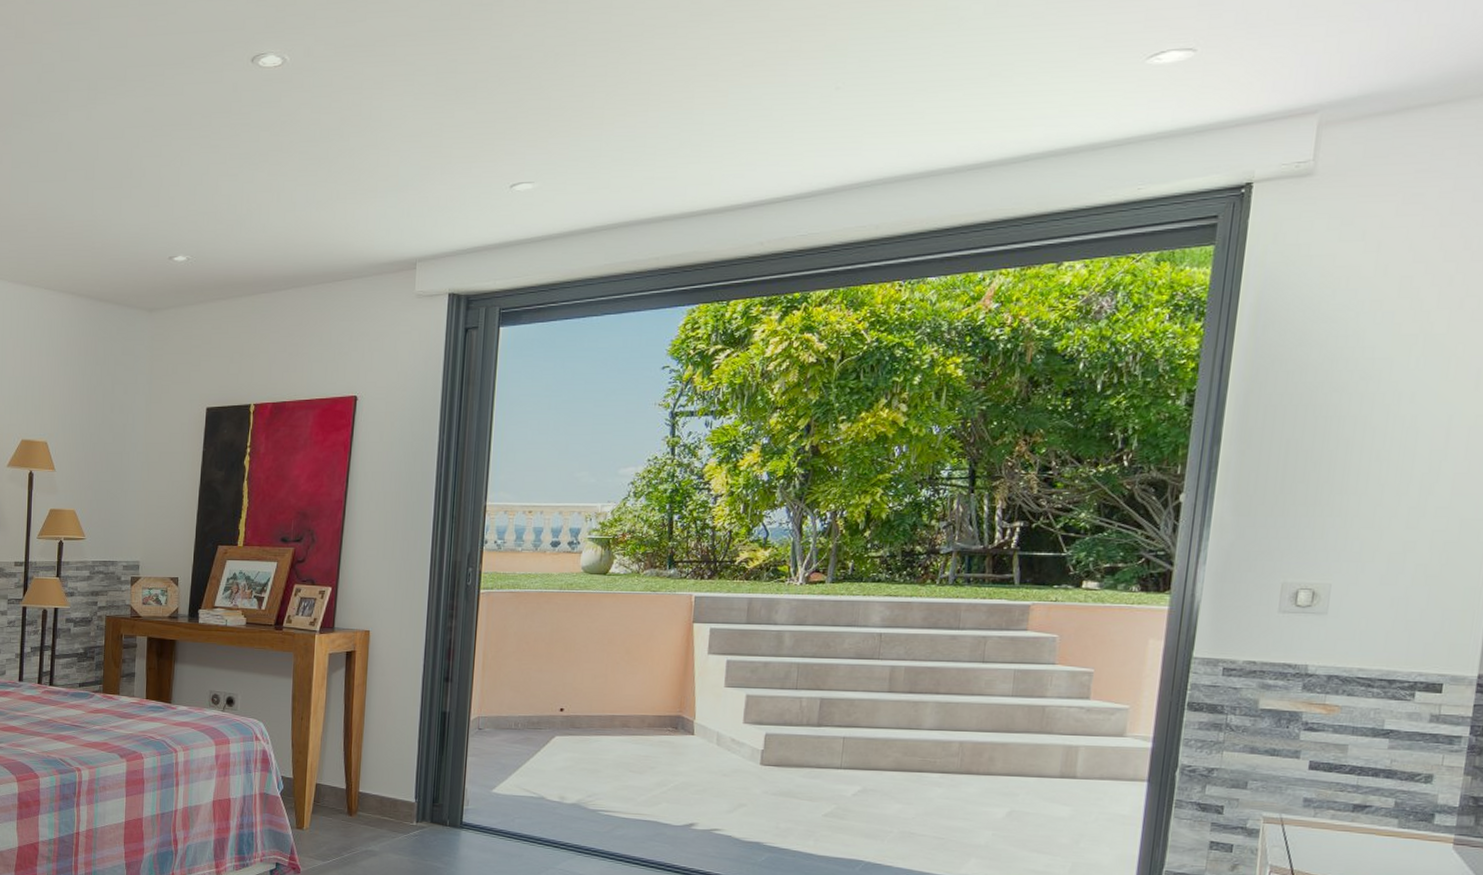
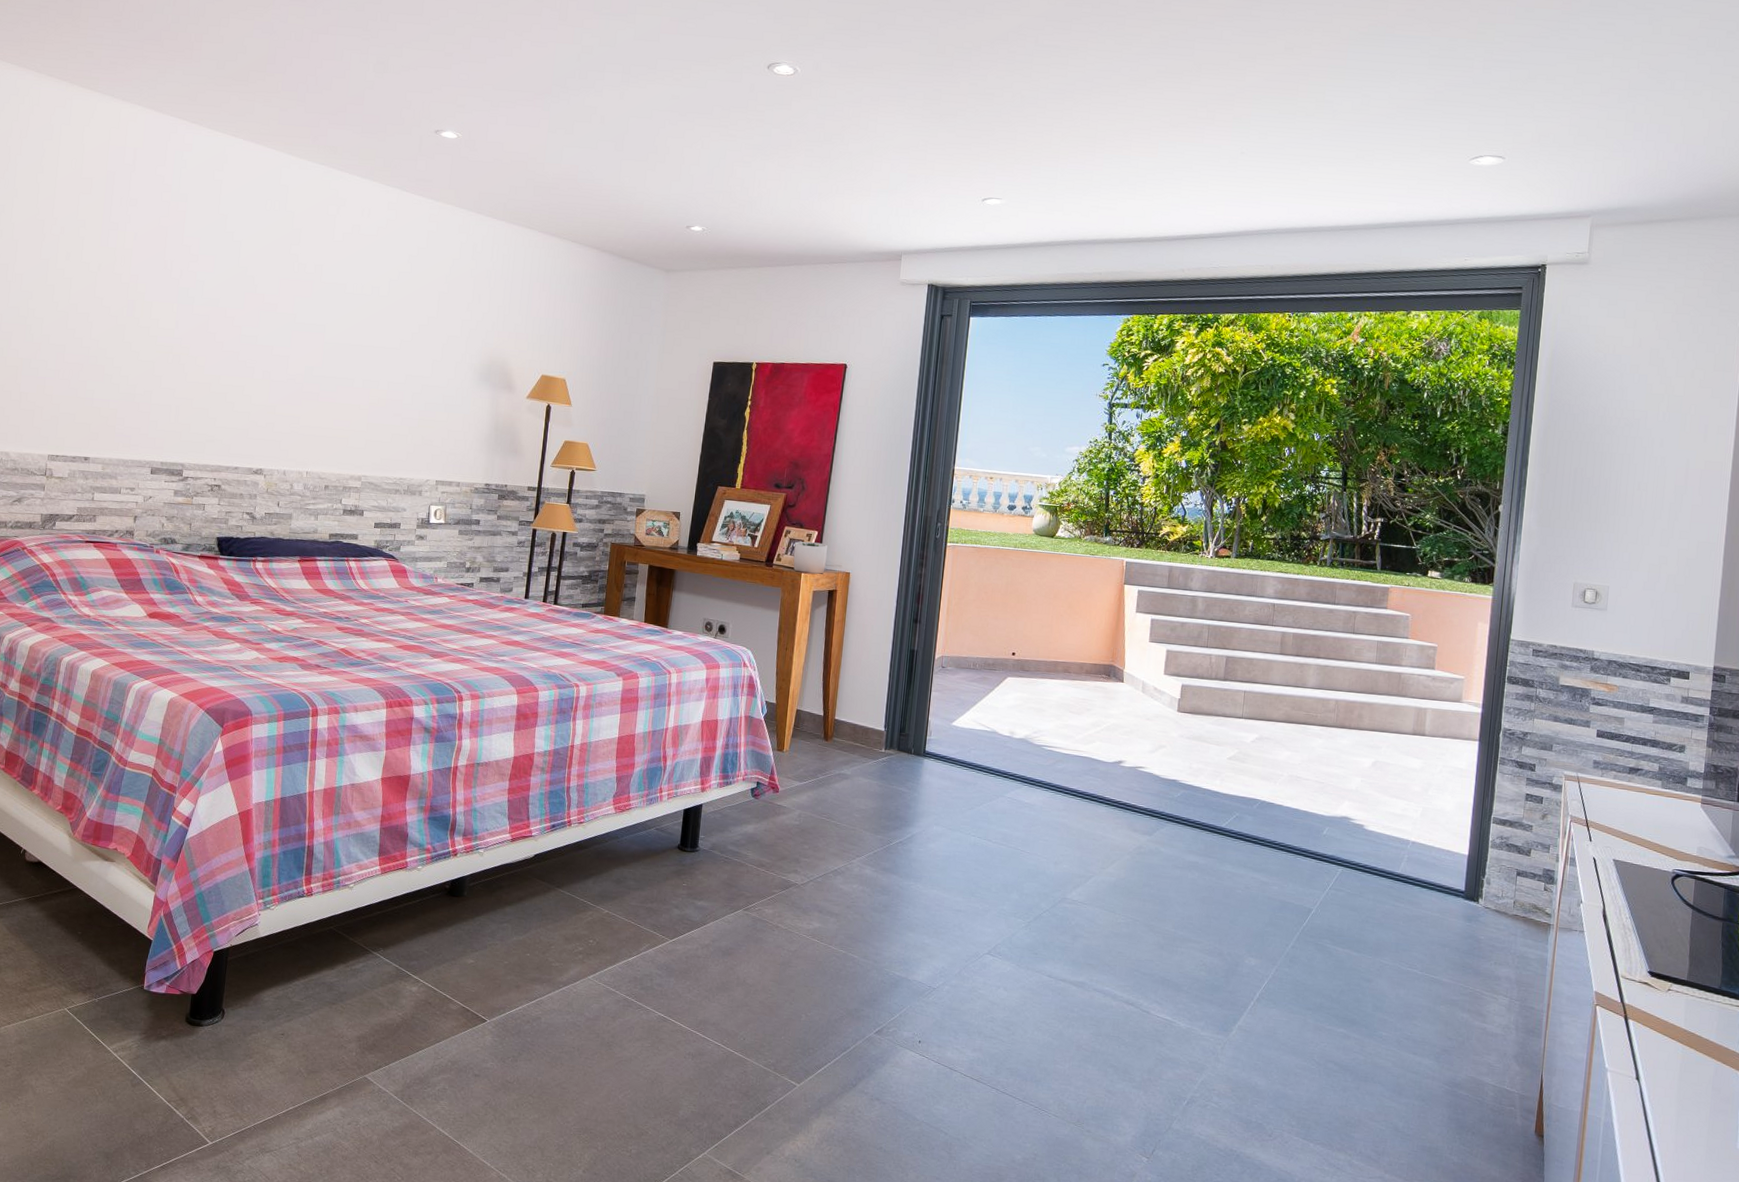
planter: none [305,599,343,635] -> present [793,541,827,575]

